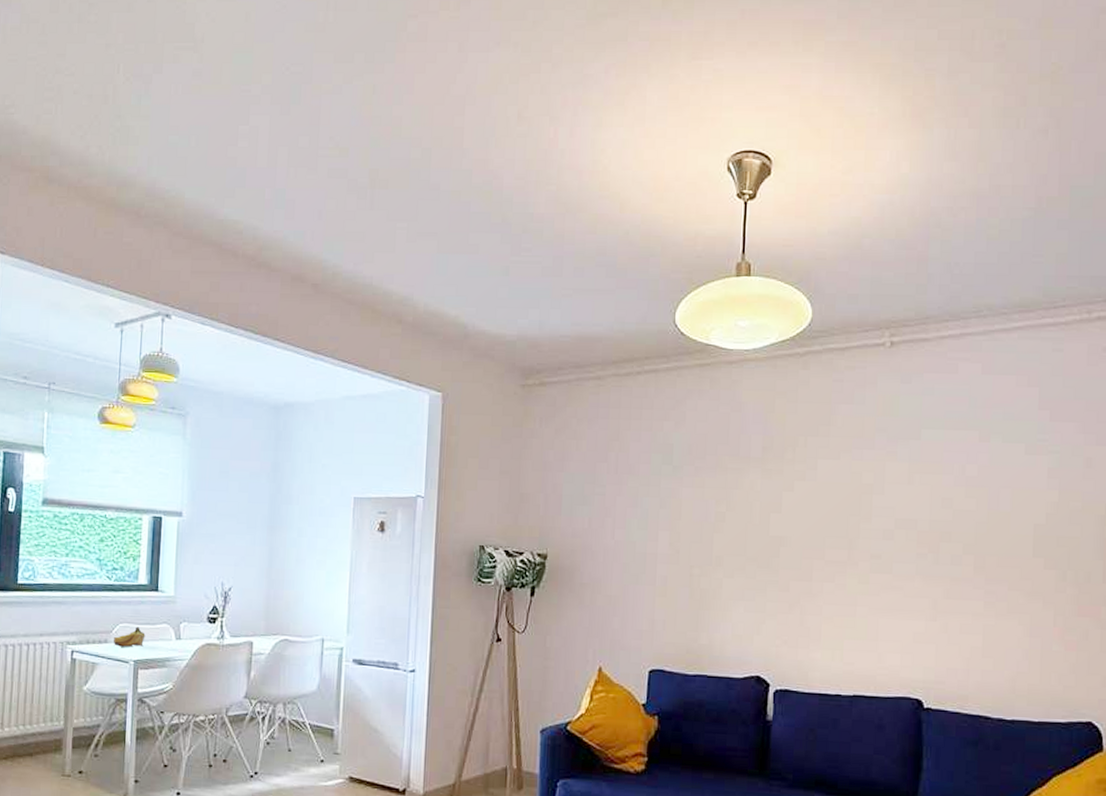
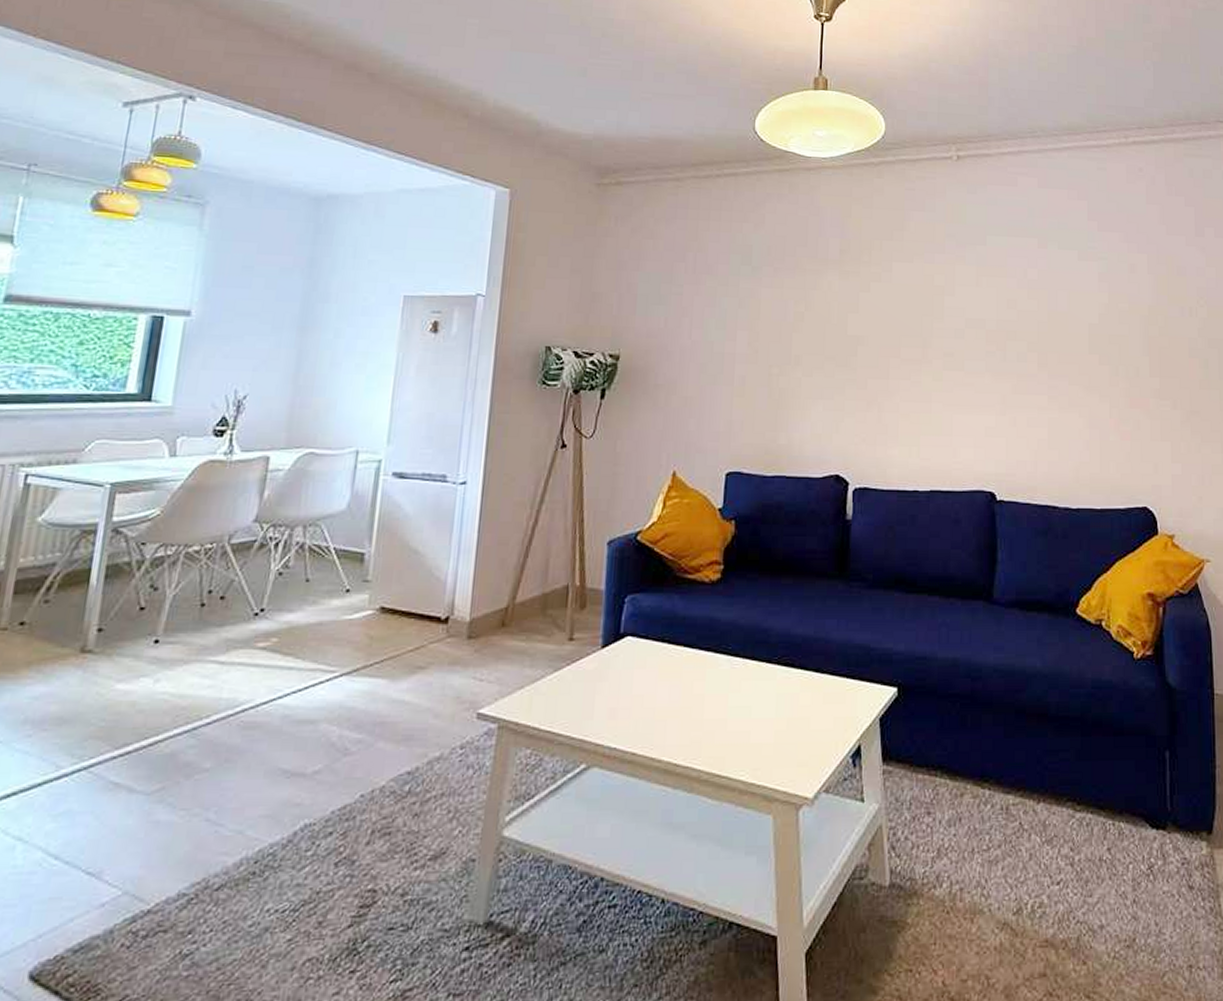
fruit: present [113,627,146,647] -> none [84,443,130,468]

